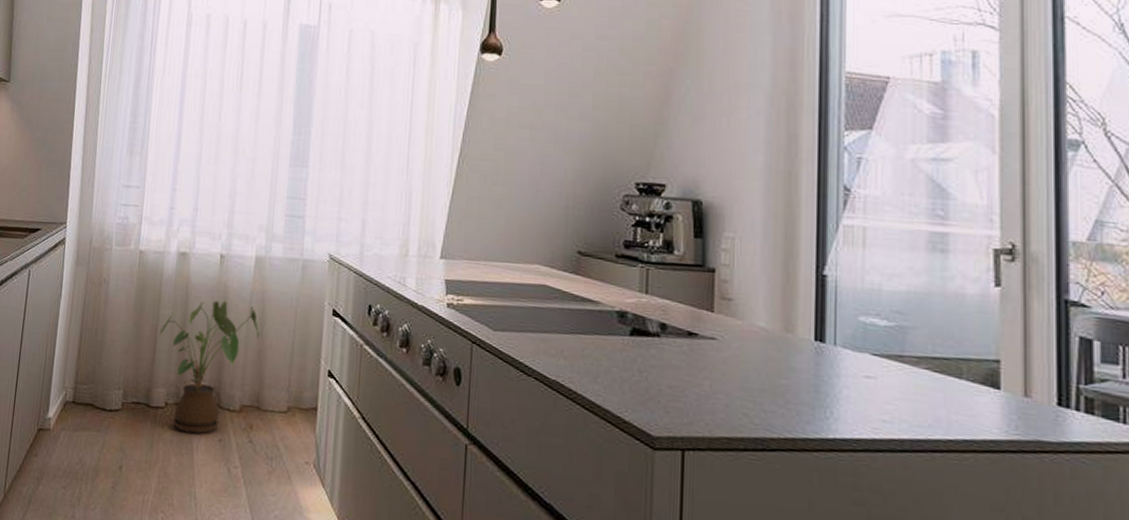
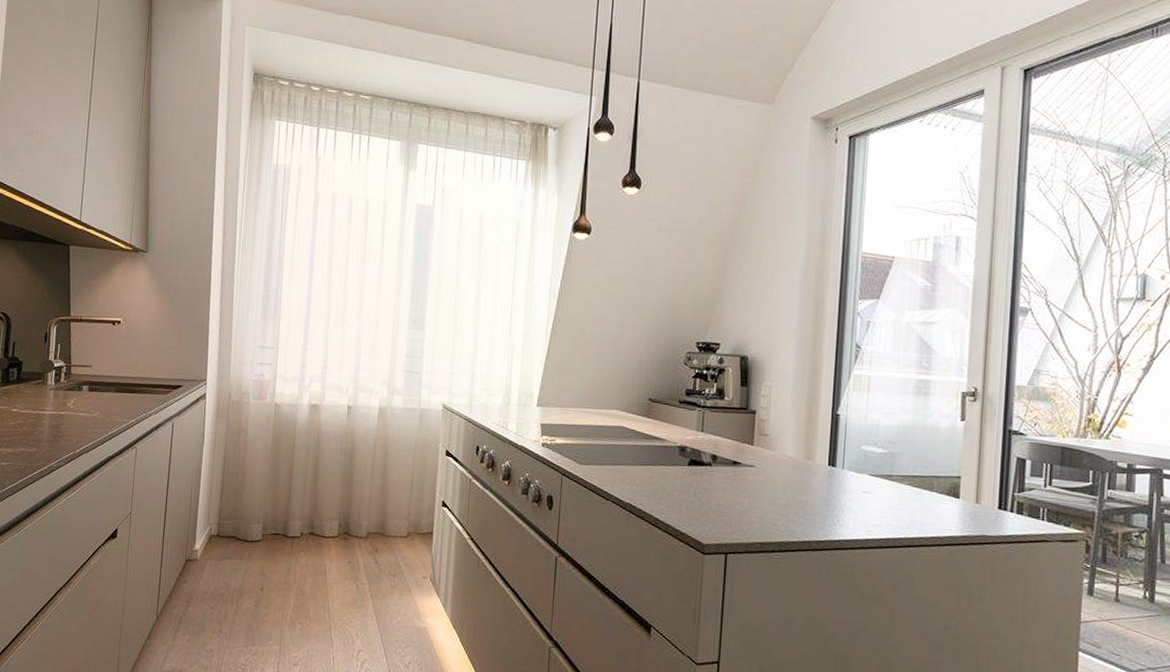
house plant: present [159,300,259,434] -> none [294,445,383,558]

